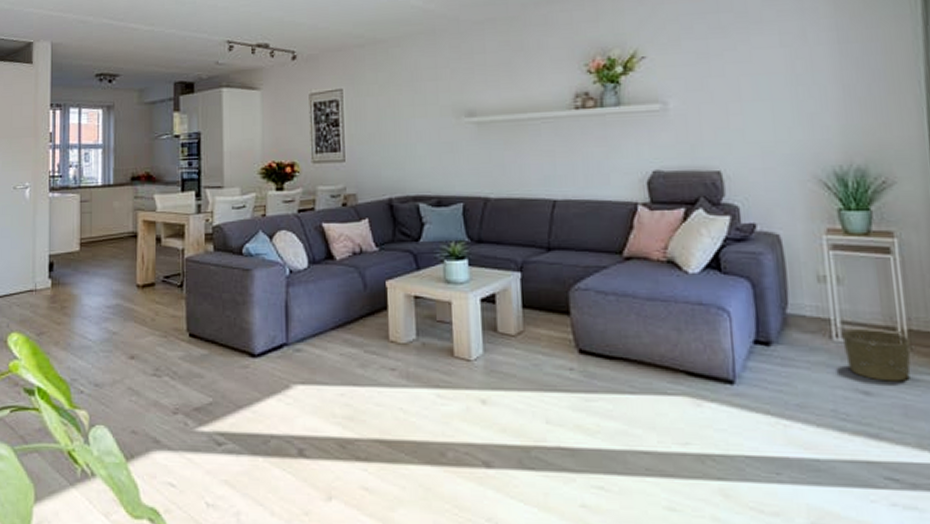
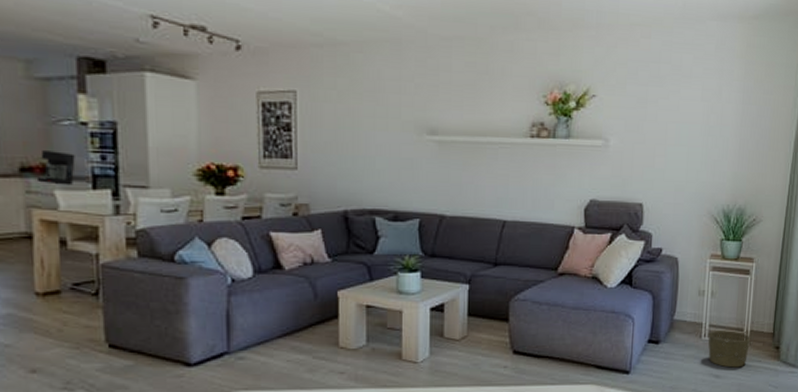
coffee maker: none [142,161,170,190] -> present [36,151,76,186]

